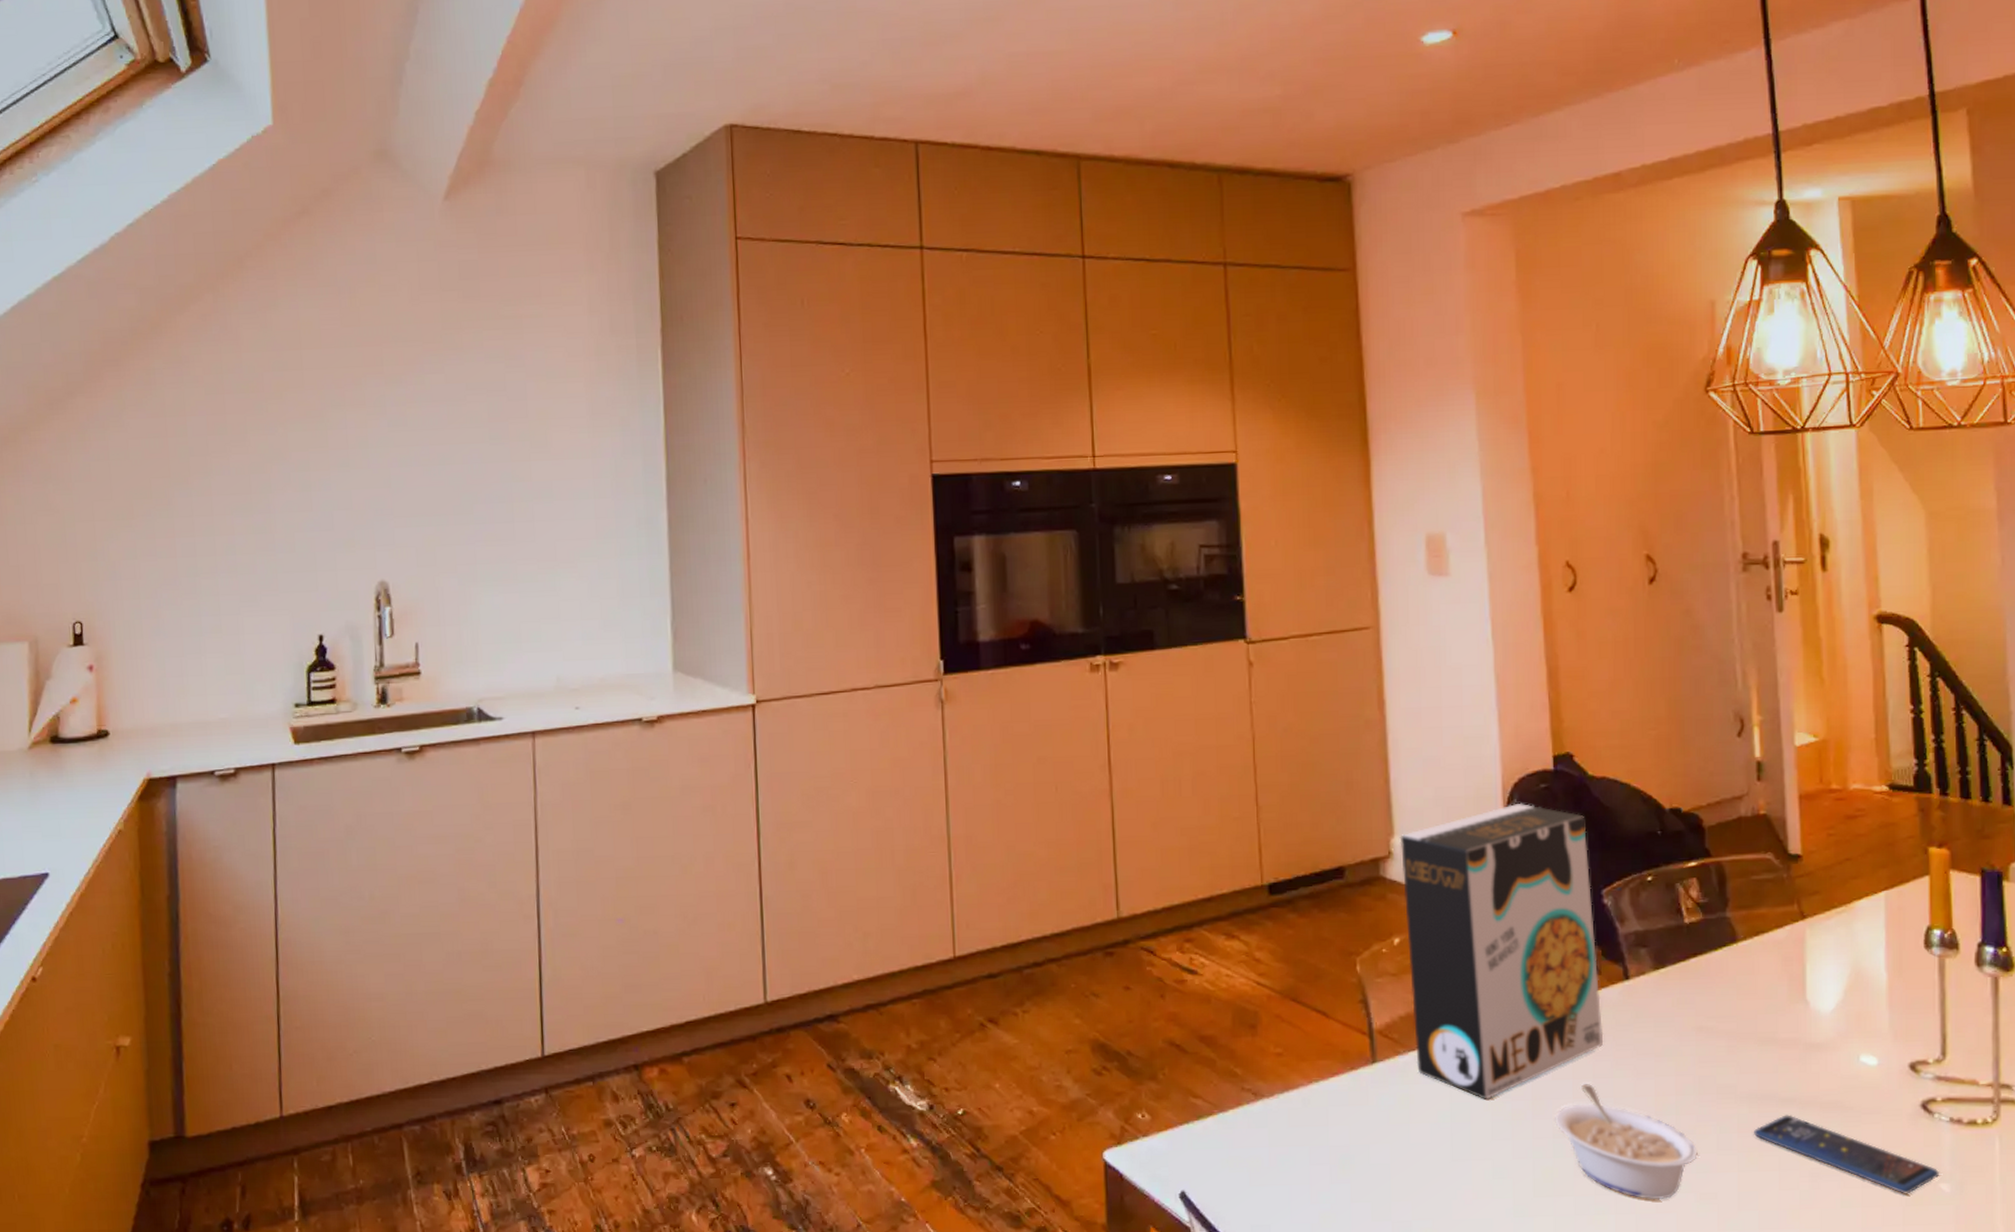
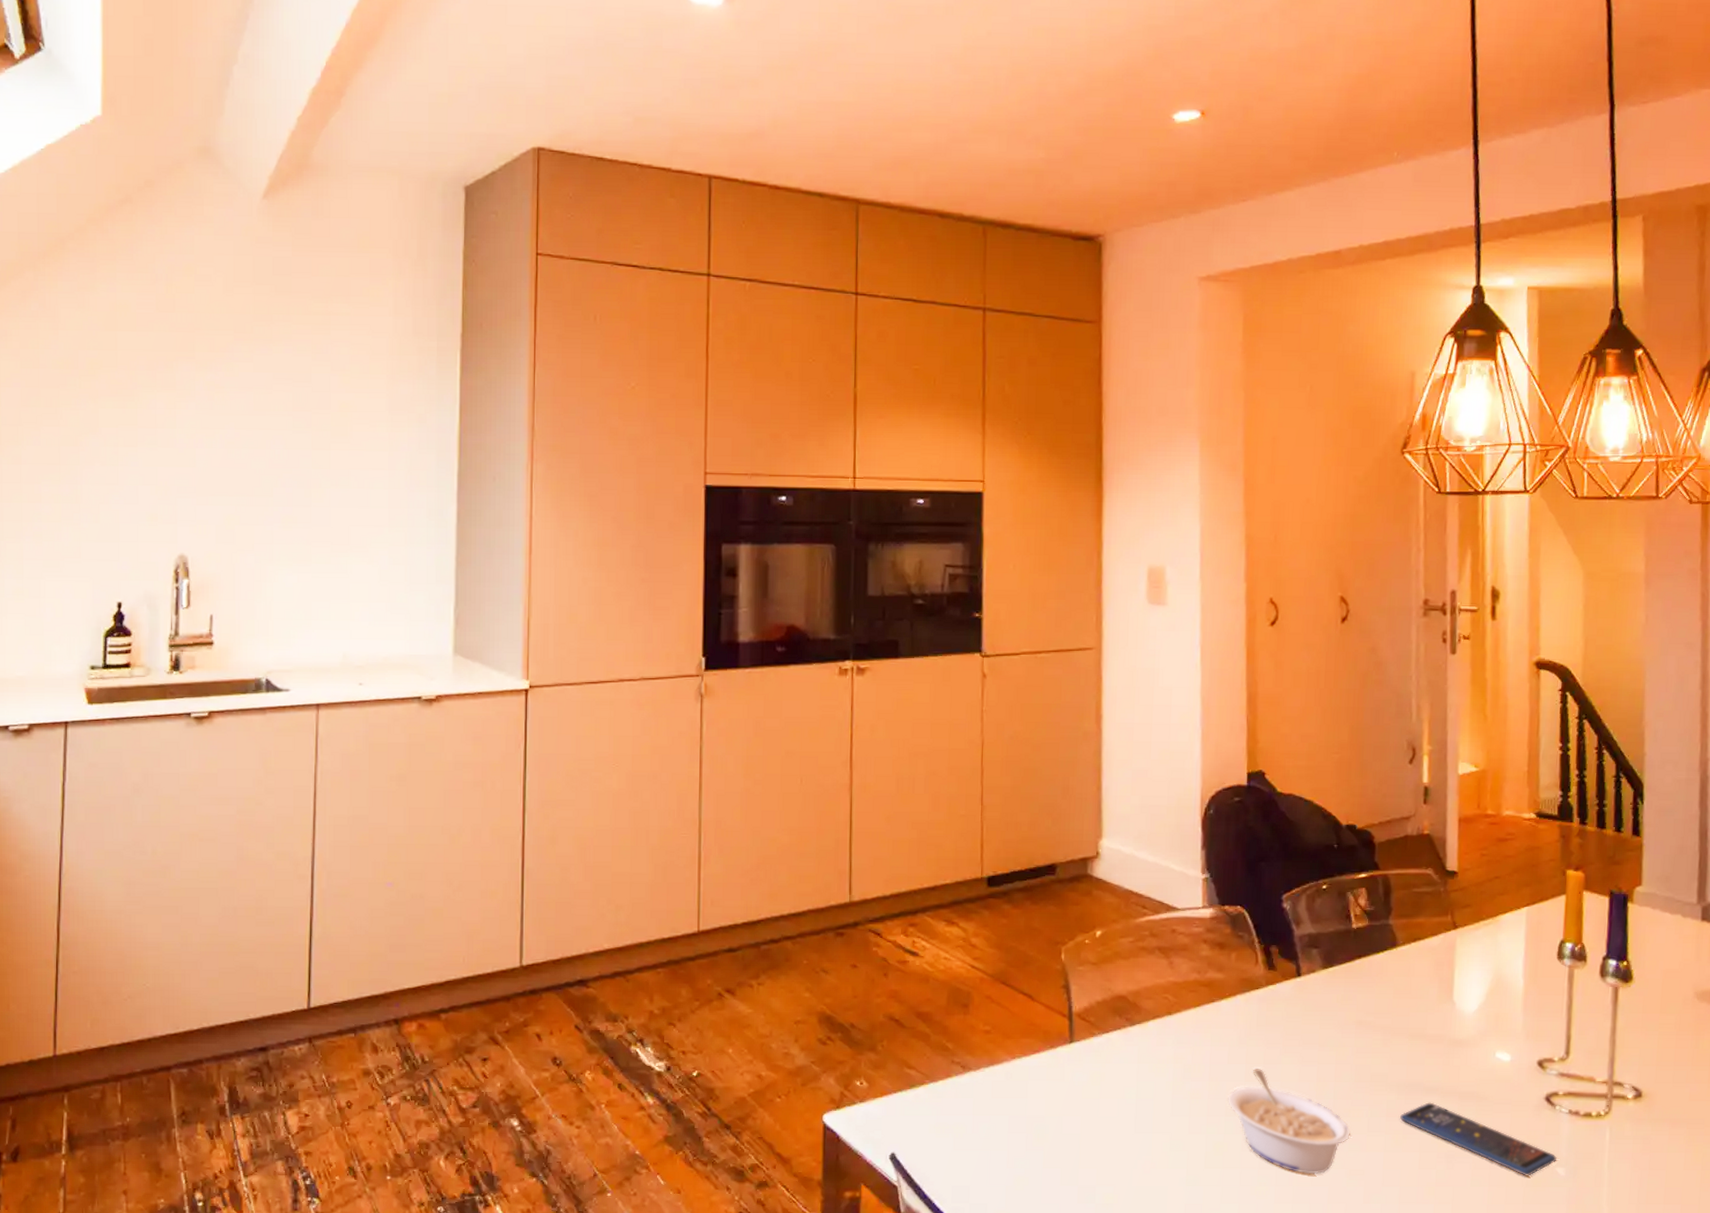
cereal box: present [1400,803,1604,1100] -> none [1107,813,1276,1079]

